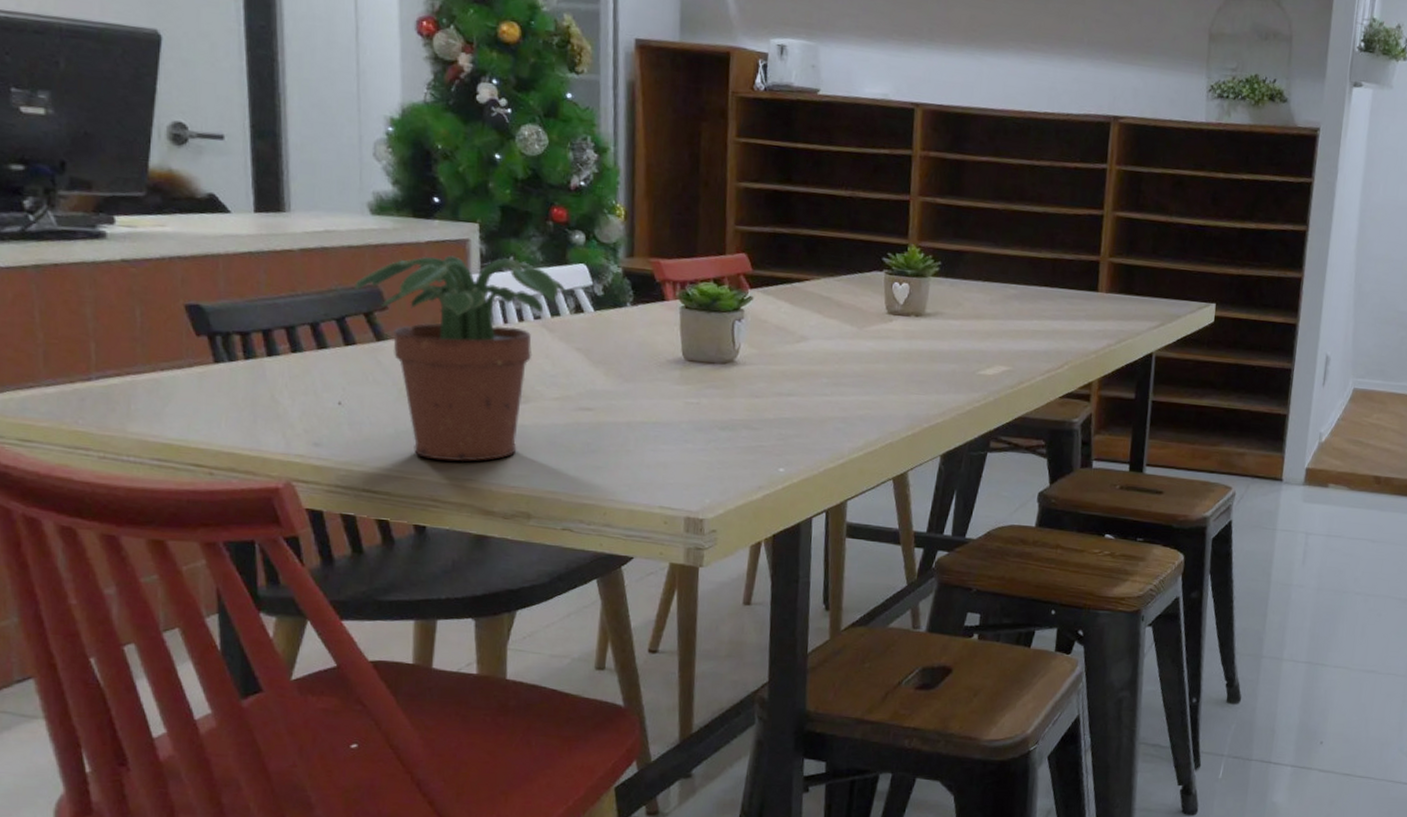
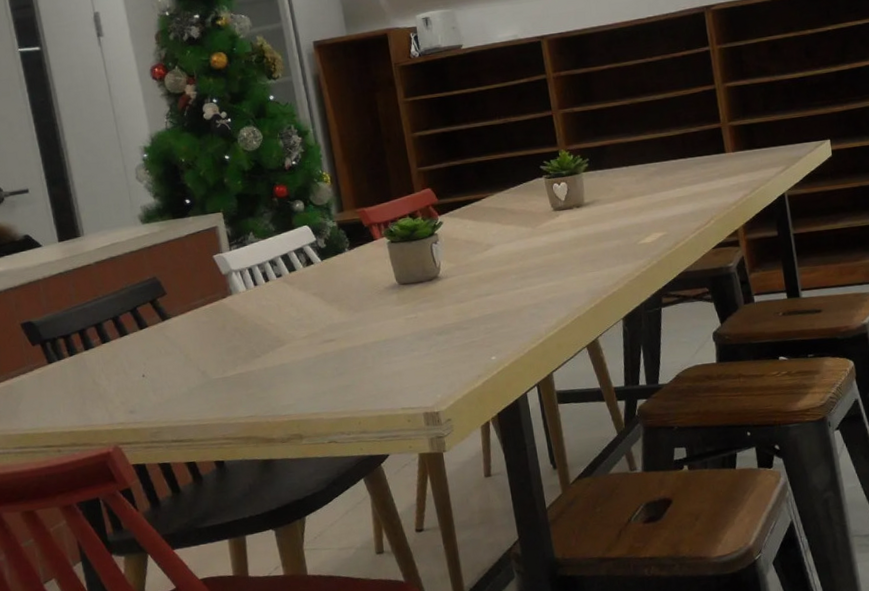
potted plant: present [354,255,568,462] -> none [139,234,298,406]

